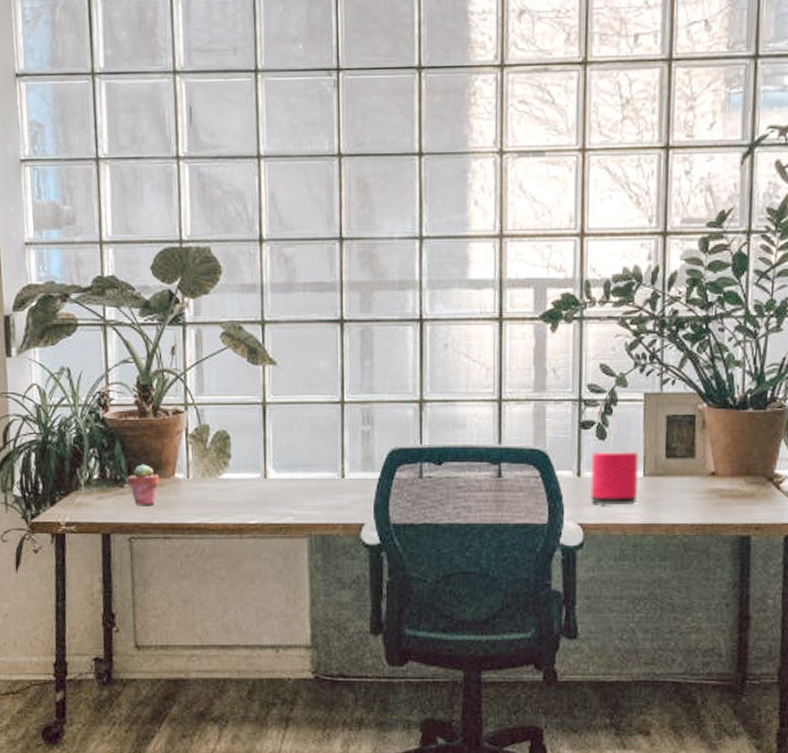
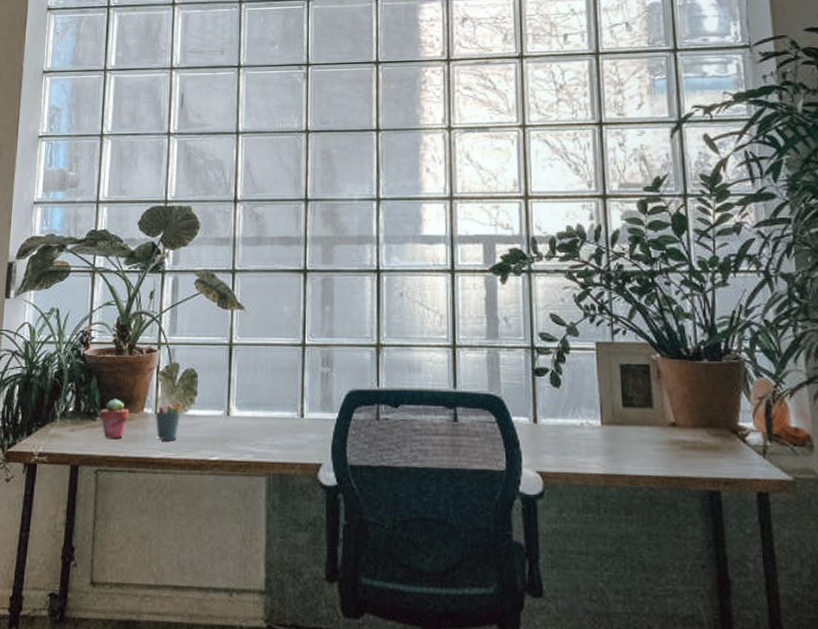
pen holder: none [187,461,215,505] -> present [155,397,182,440]
speaker: present [590,451,639,506] -> none [547,398,597,454]

